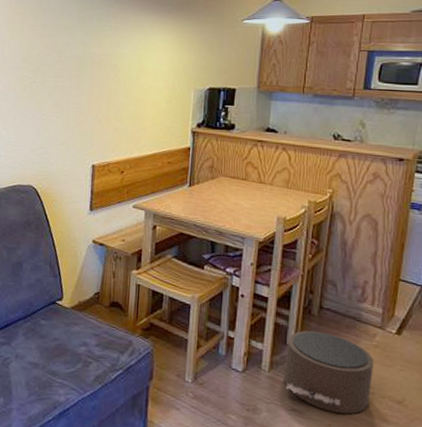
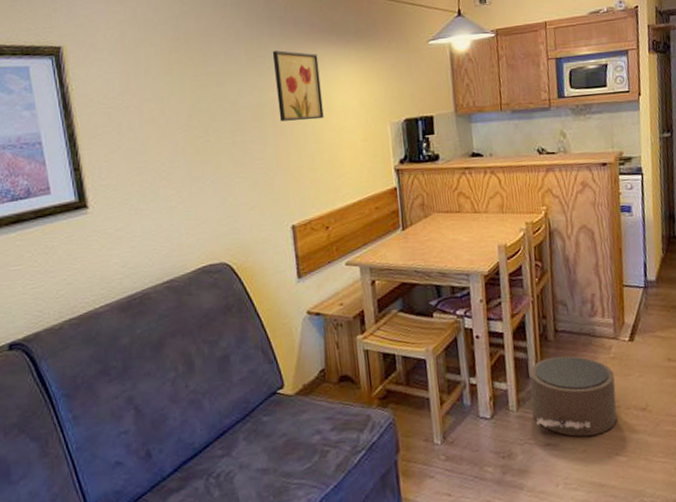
wall art: none [97,13,139,77] -> present [272,50,324,121]

